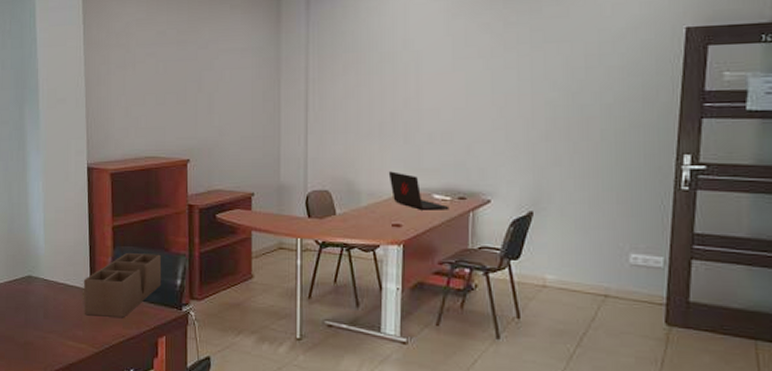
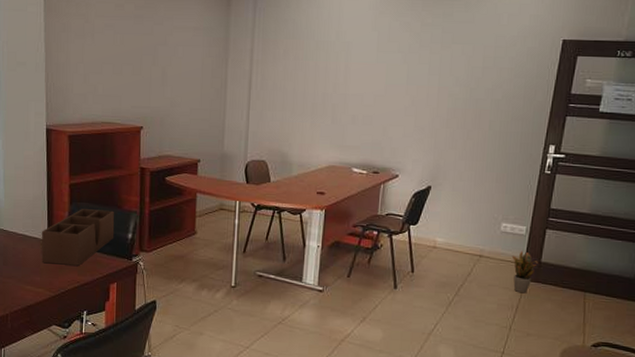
laptop: present [388,171,449,210] -> none [316,146,365,182]
potted plant: none [649,288,687,343] -> present [512,251,539,294]

